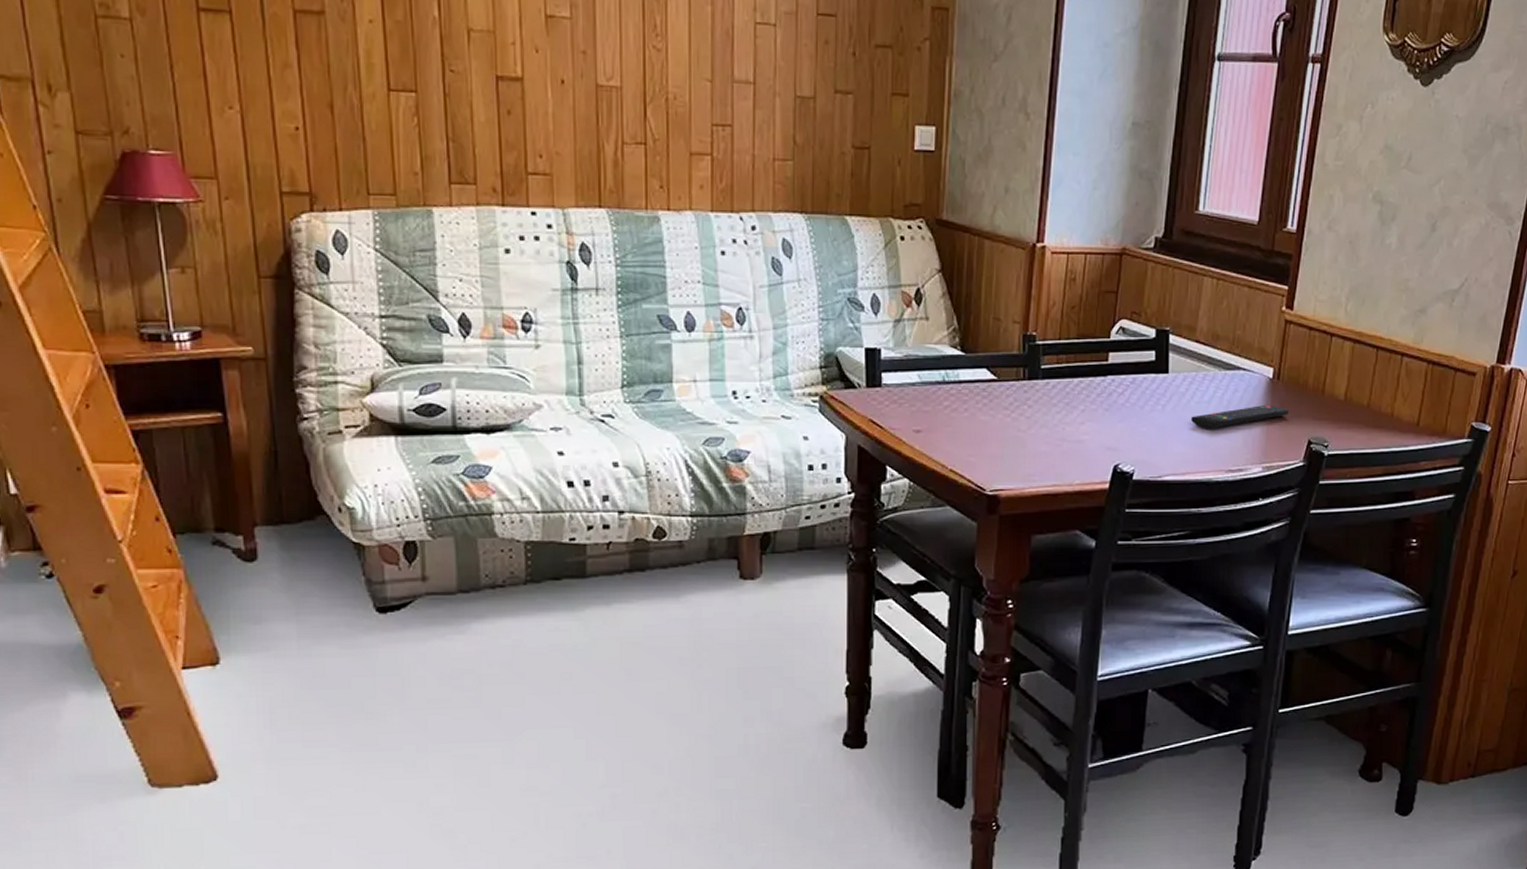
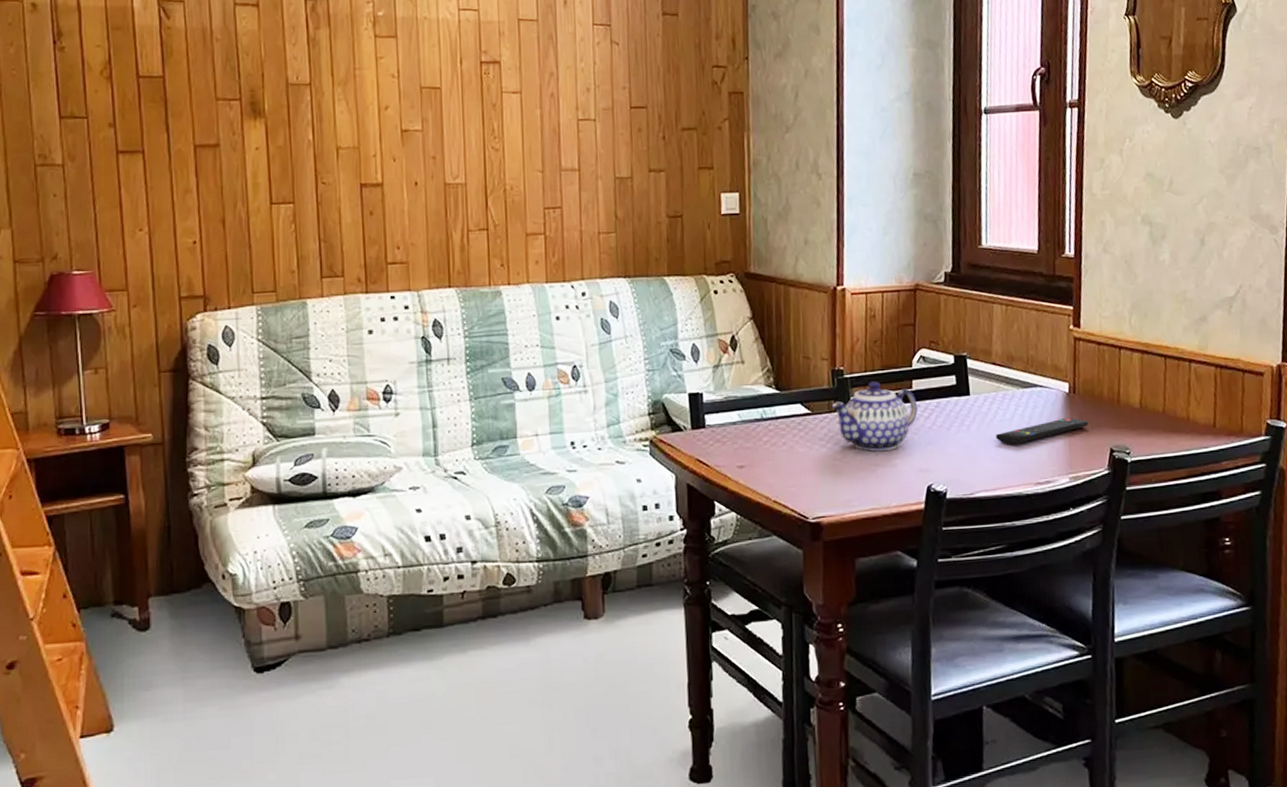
teapot: none [1019,350,1111,425] -> present [831,381,918,451]

